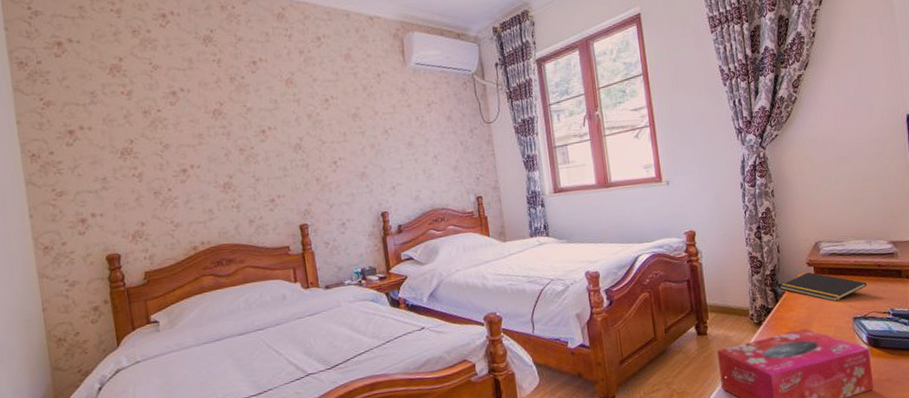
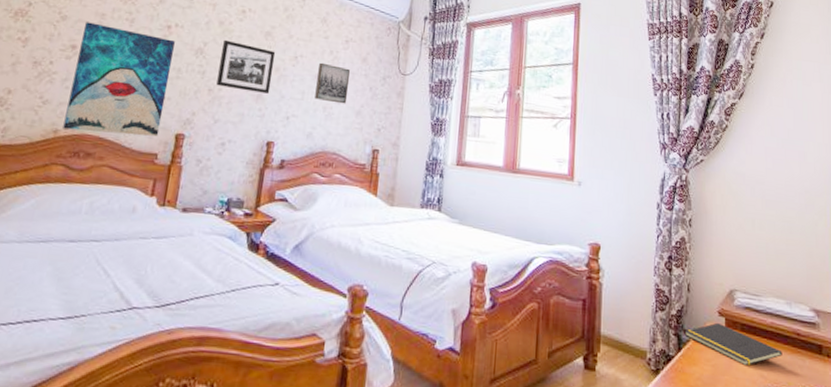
wall art: none [186,142,285,244] -> present [63,22,175,137]
picture frame: none [317,130,372,175] -> present [216,39,276,94]
wall art: none [409,129,443,165] -> present [314,62,350,104]

